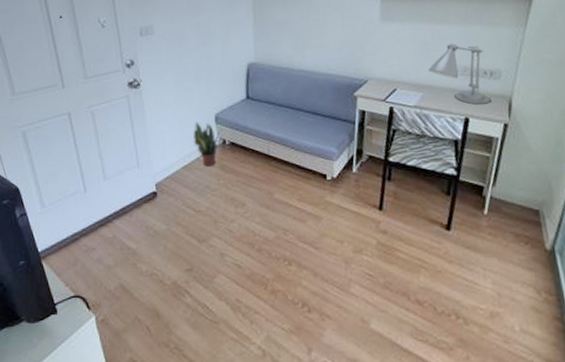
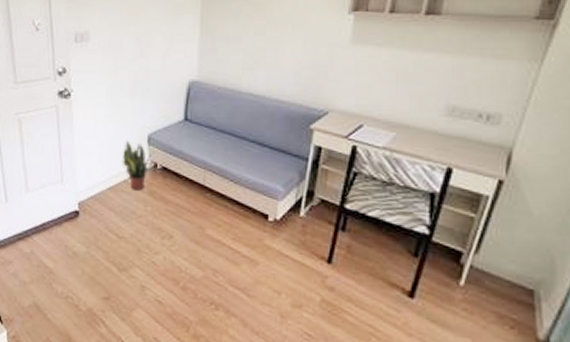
desk lamp: present [428,44,493,105] -> none [406,77,486,154]

